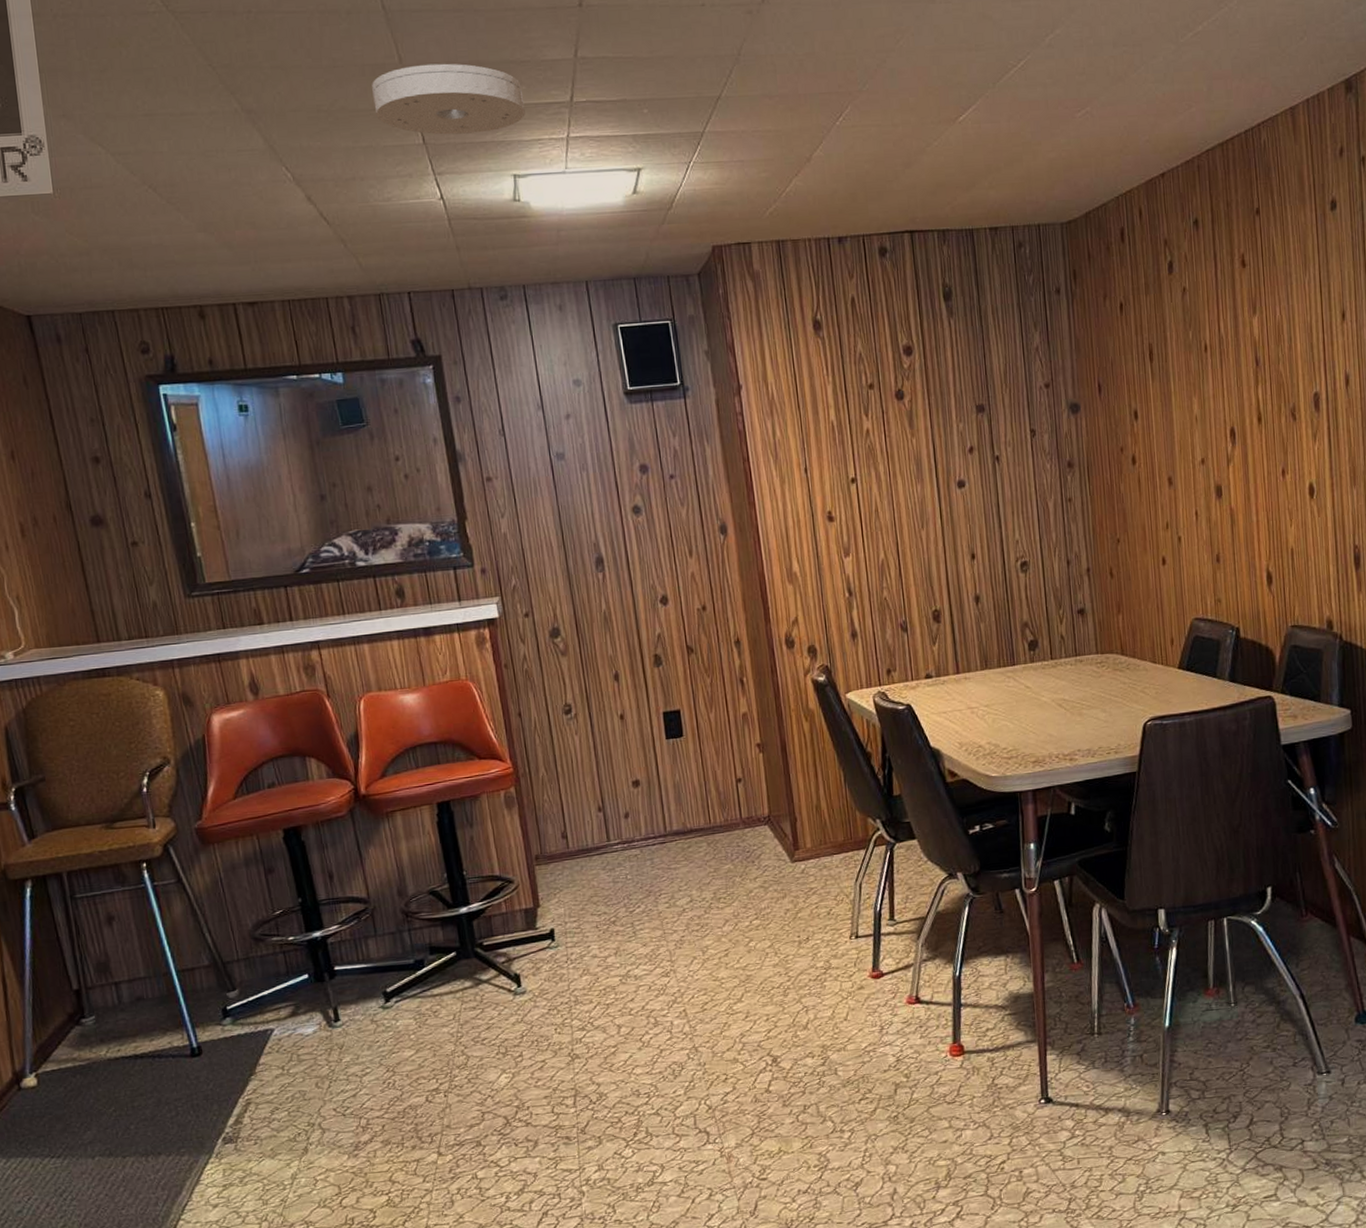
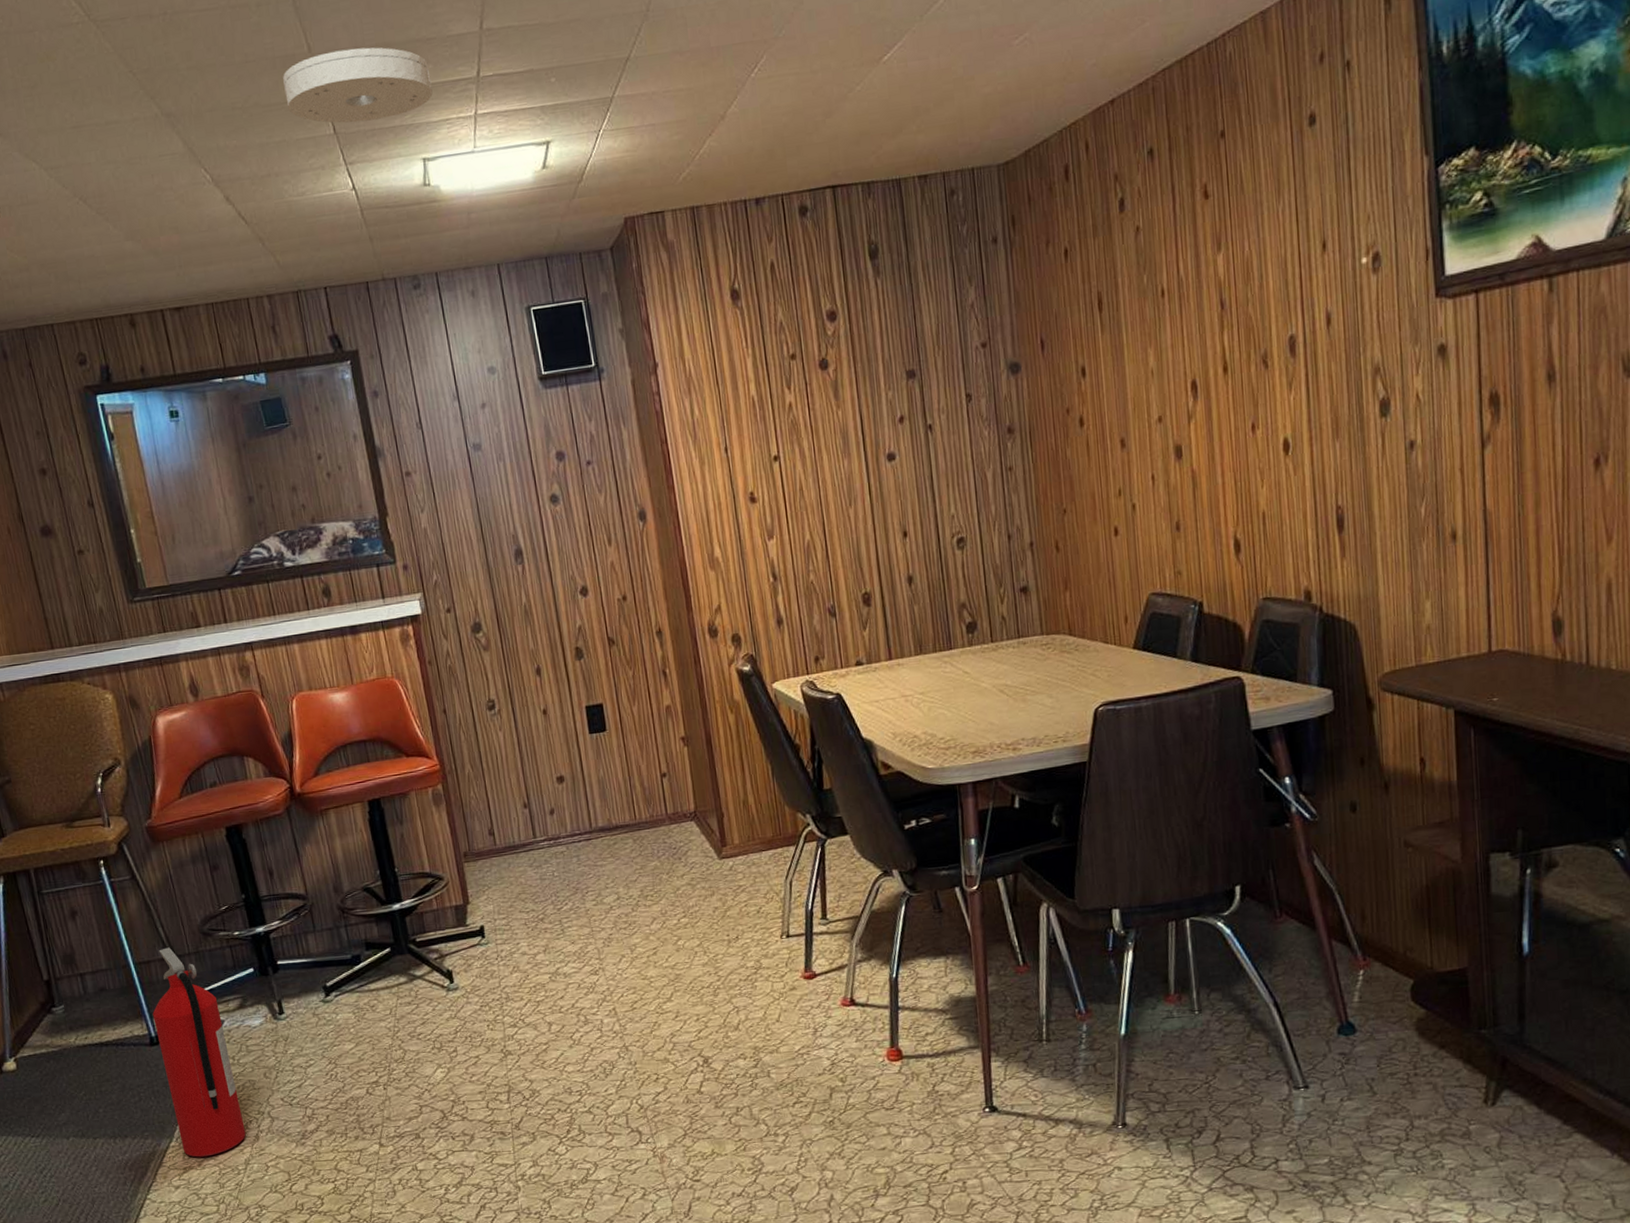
fire extinguisher: none [195,953,294,1174] -> present [153,947,246,1158]

